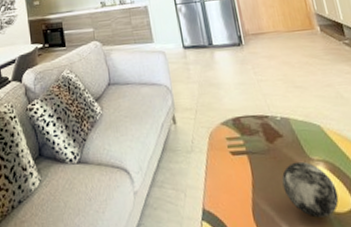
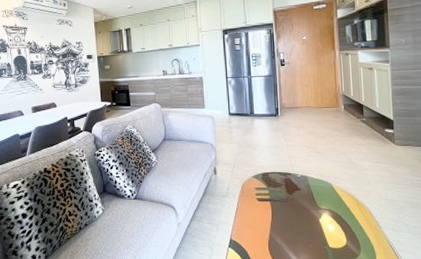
decorative orb: present [281,161,339,218] -> none [294,209,336,251]

